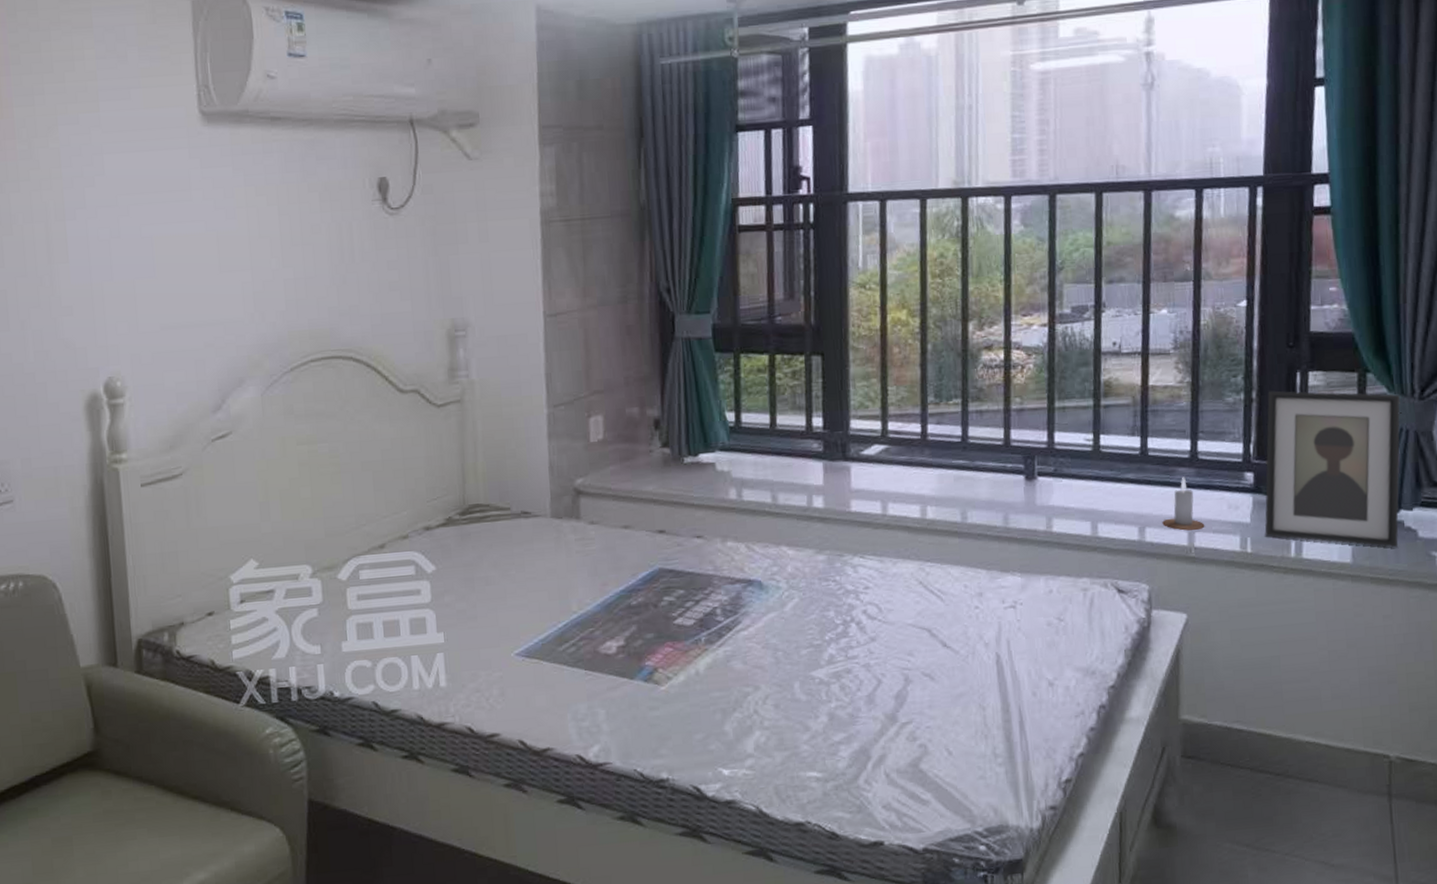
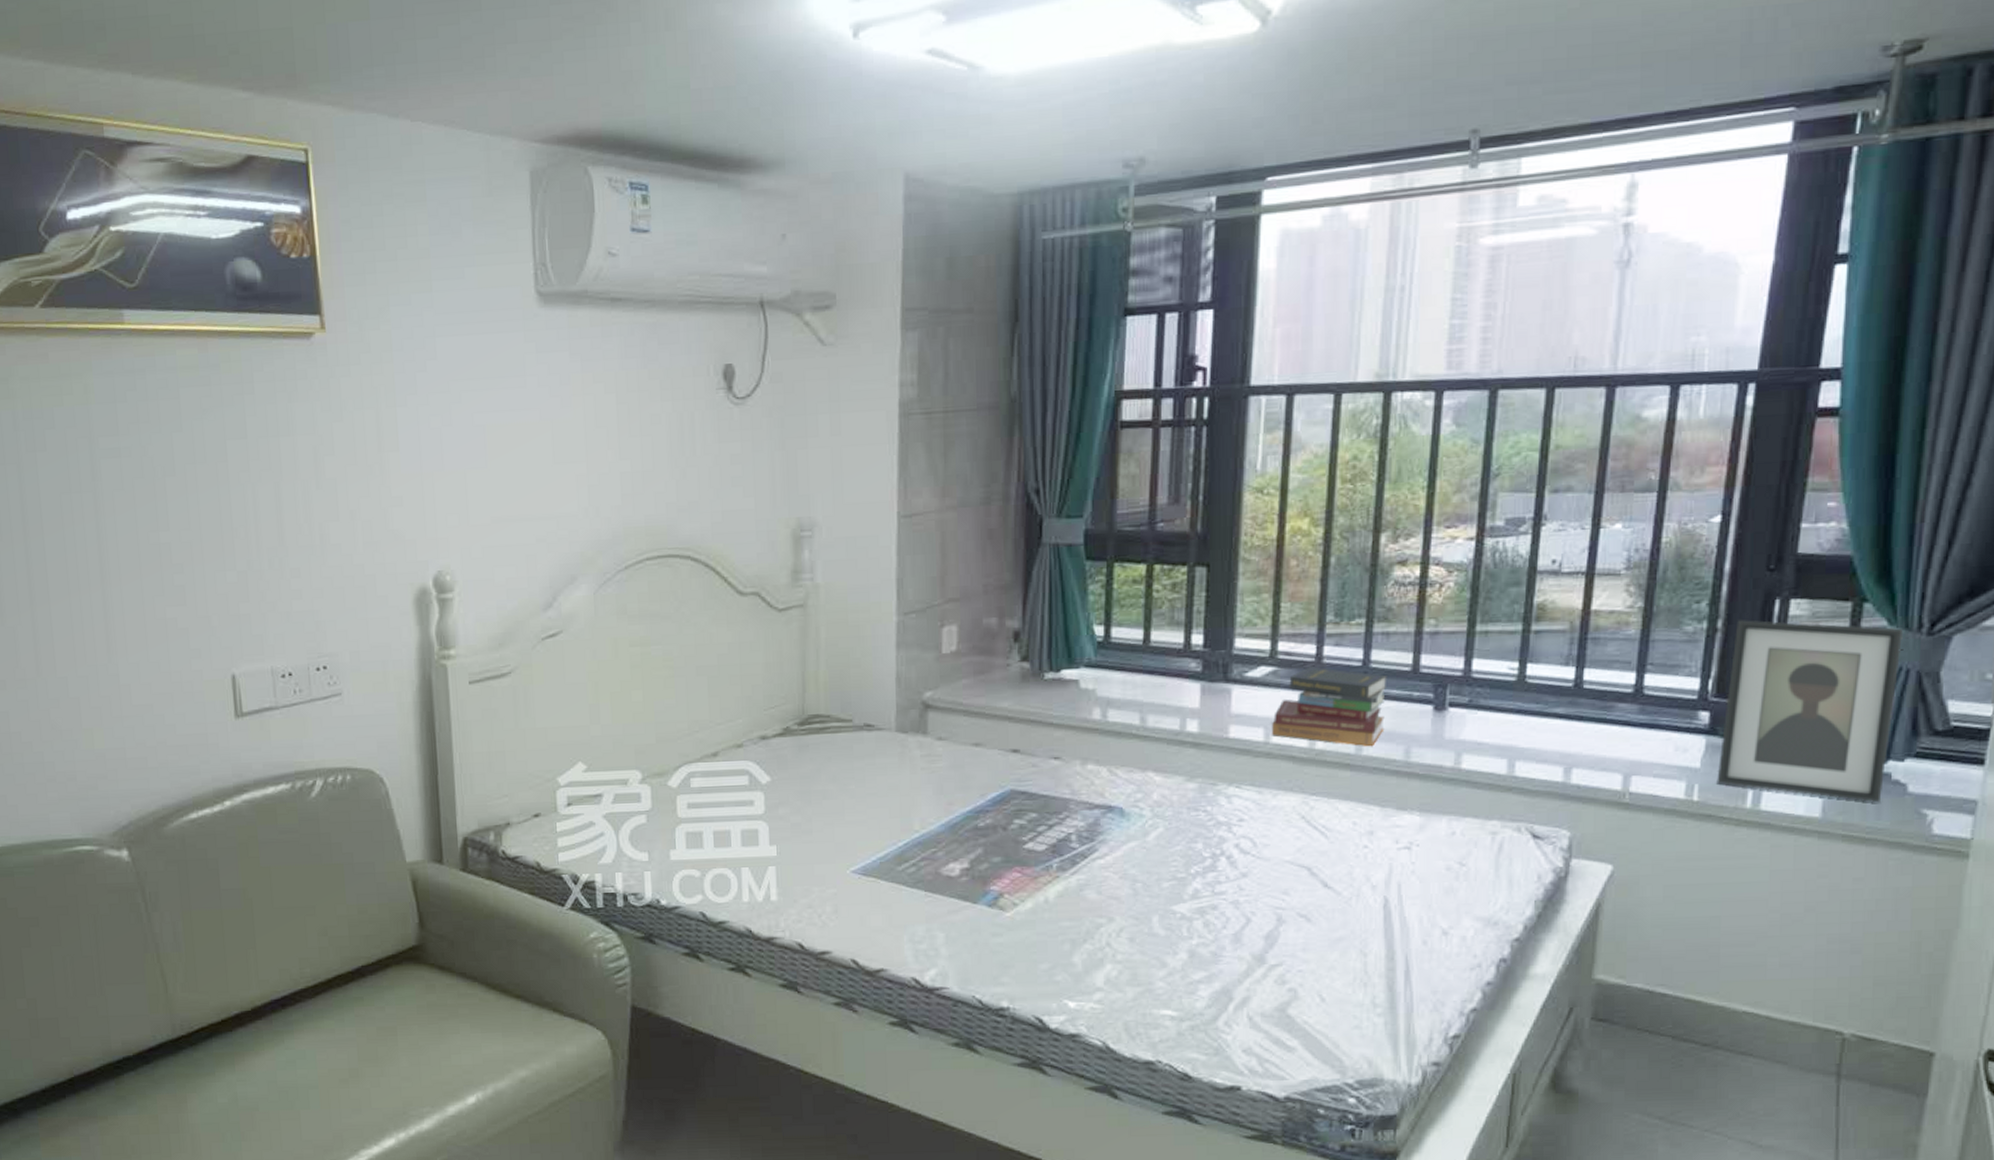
books: none [887,444,985,515] -> present [1271,667,1387,747]
candle: present [1162,476,1205,531] -> none [1593,713,1644,773]

